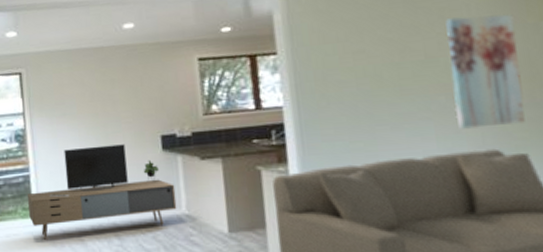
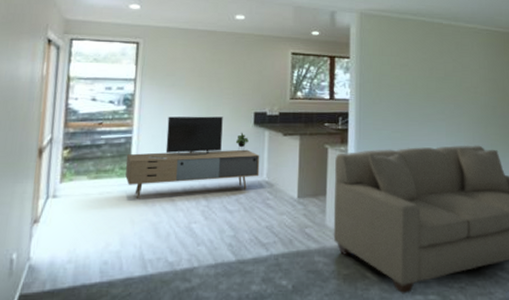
wall art: present [445,14,525,129] -> none [458,50,498,130]

